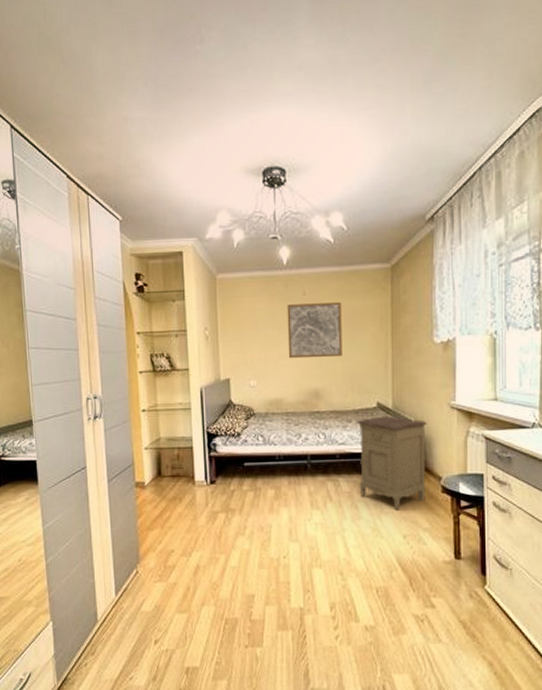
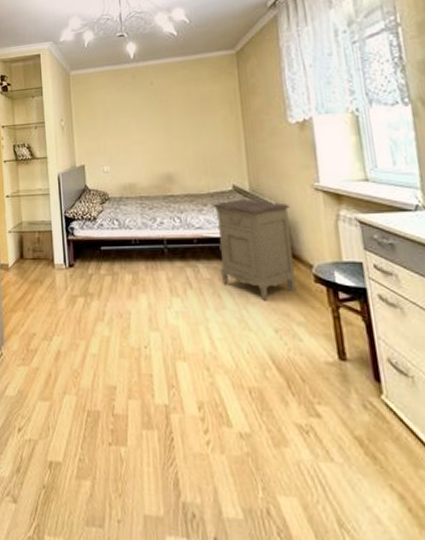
wall art: present [287,302,342,359] -> none [135,89,193,145]

